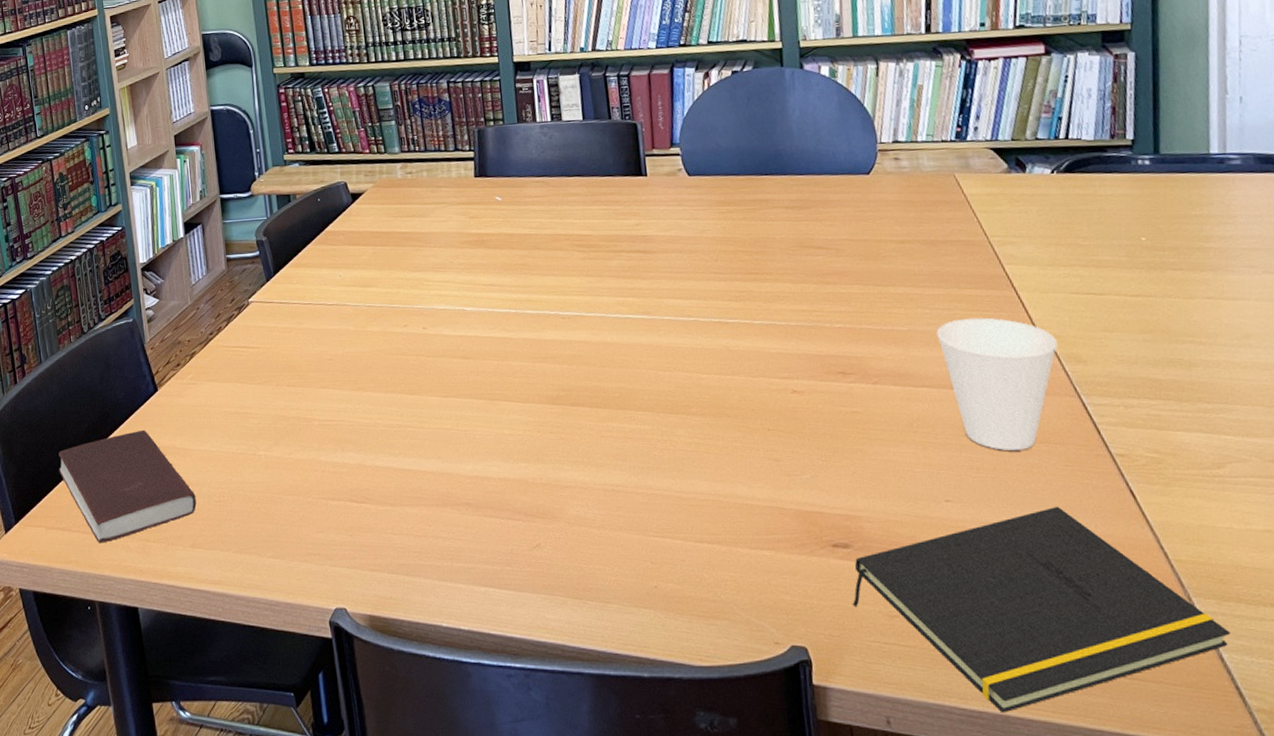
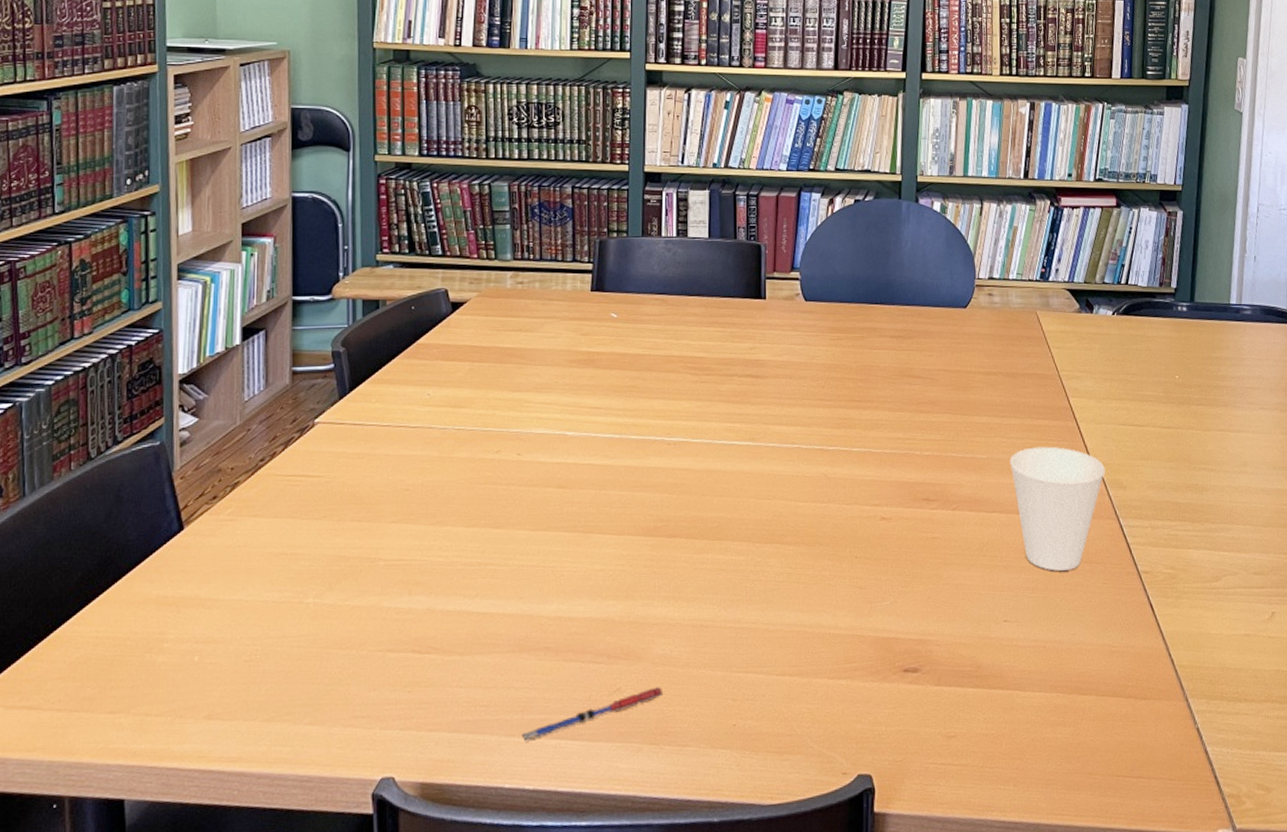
book: present [59,429,197,543] -> none [33,577,219,722]
pen: none [453,546,582,587] -> present [522,687,664,742]
notepad: present [852,506,1230,713] -> none [916,621,1214,822]

